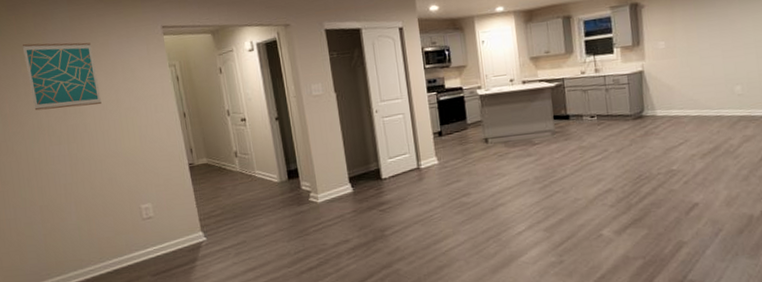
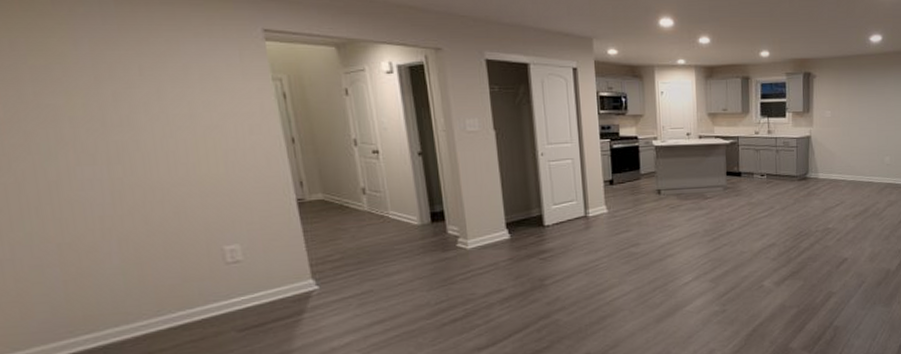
wall art: present [22,42,102,111] -> none [28,27,165,119]

